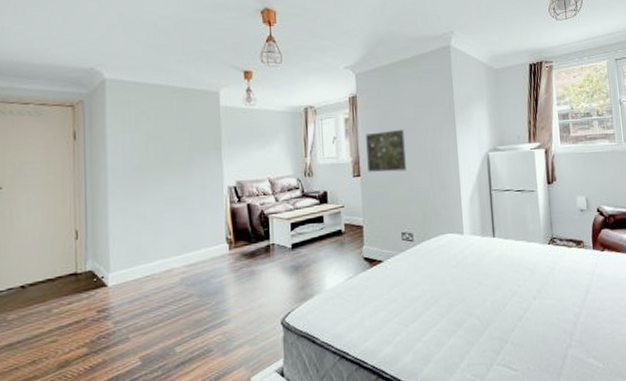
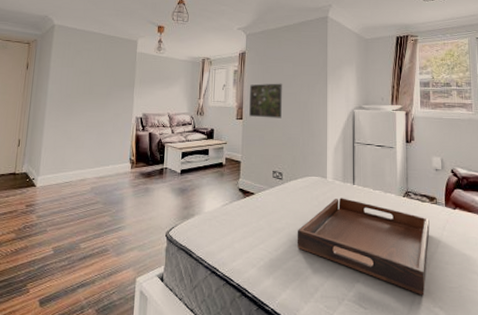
serving tray: none [435,253,579,348] -> present [297,198,430,296]

